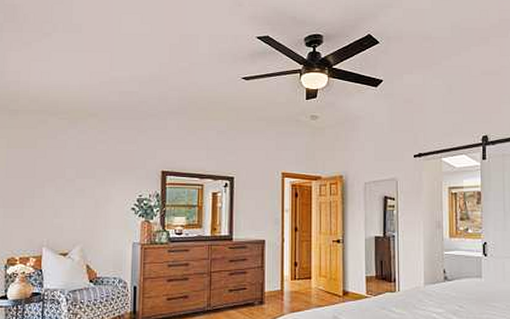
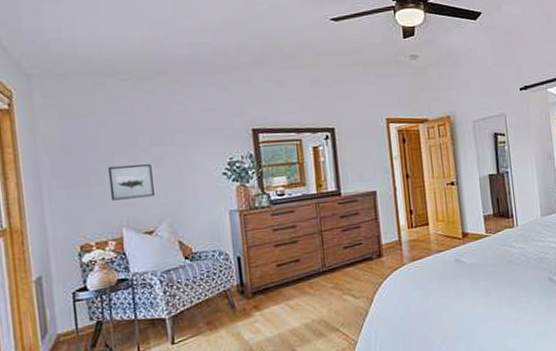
wall art: none [37,192,74,223] -> present [107,164,154,201]

